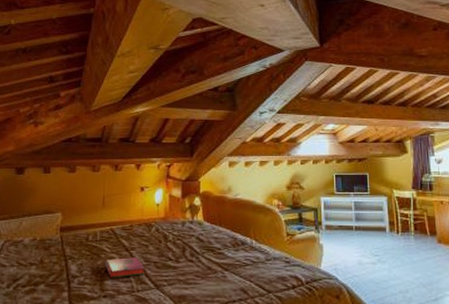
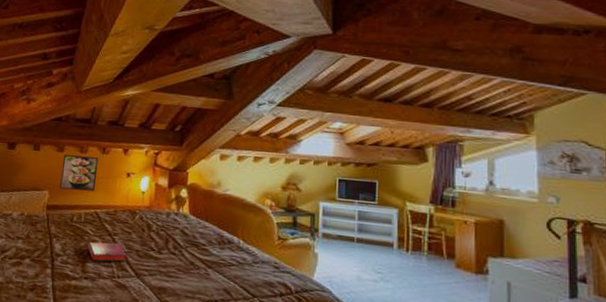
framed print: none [73,175,112,210] -> present [59,155,99,191]

